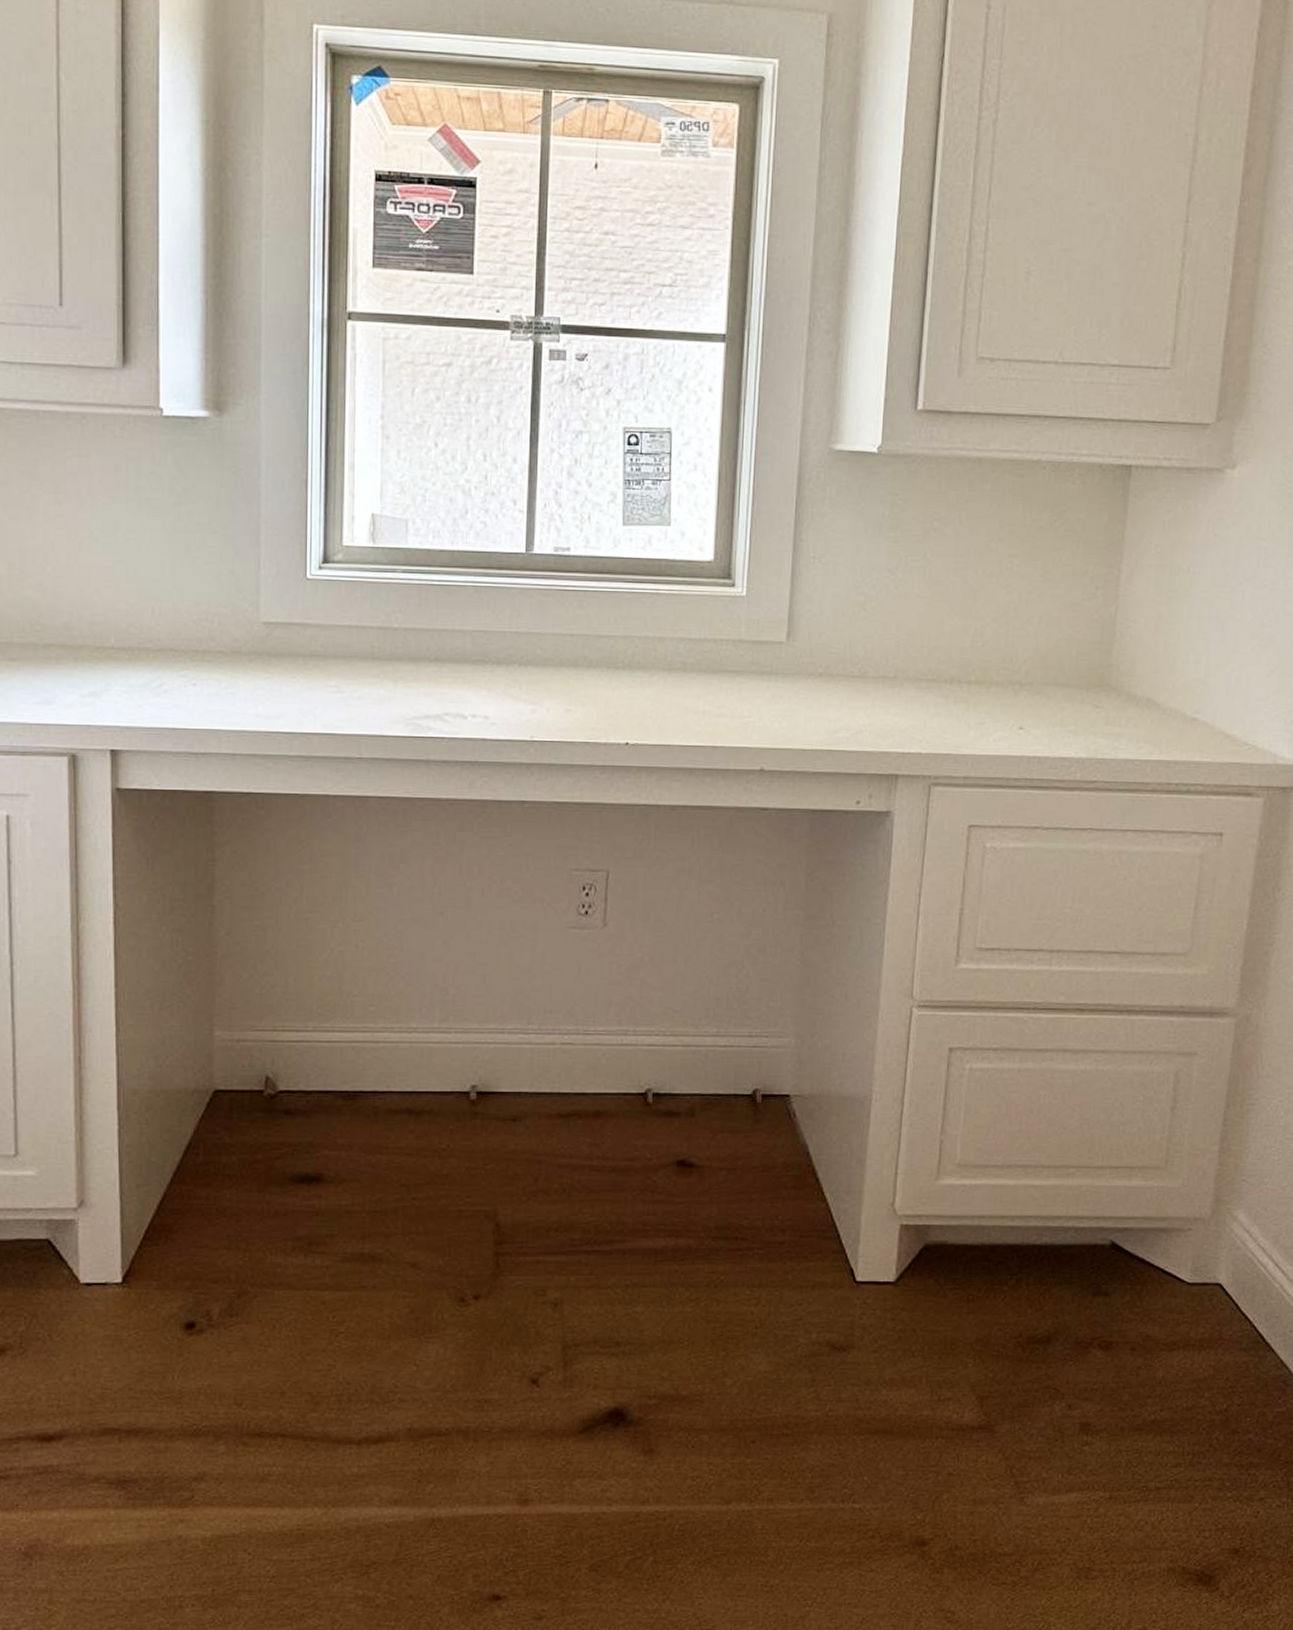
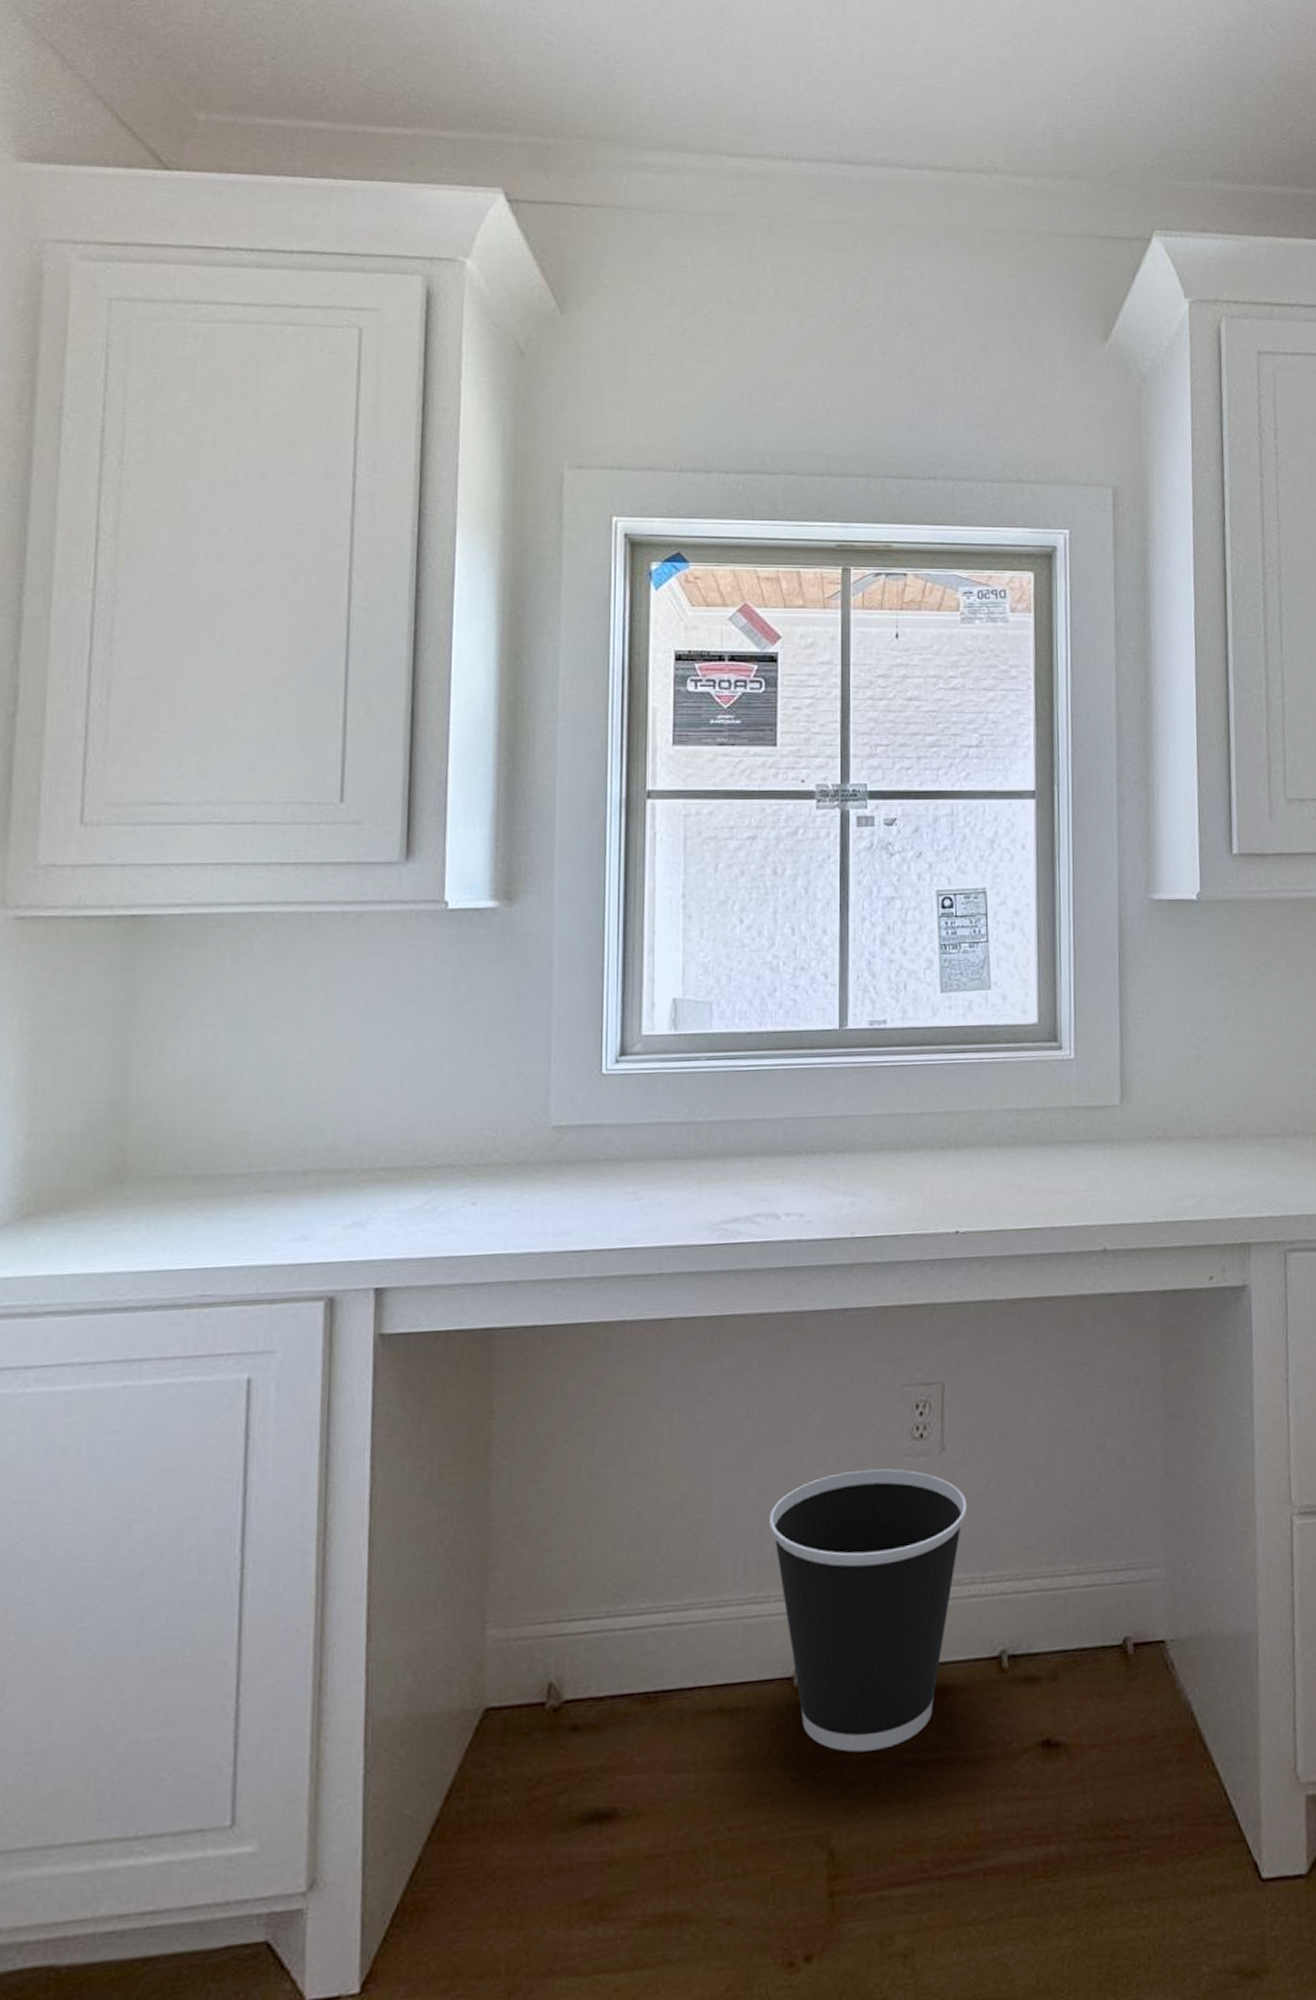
wastebasket: none [452,936,624,1154] -> present [769,1468,968,1753]

